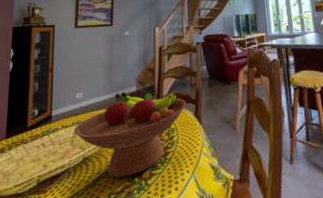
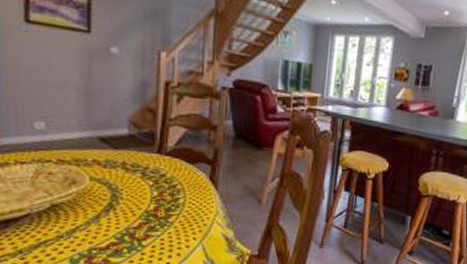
fruit bowl: present [74,91,187,179] -> none [34,132,200,234]

